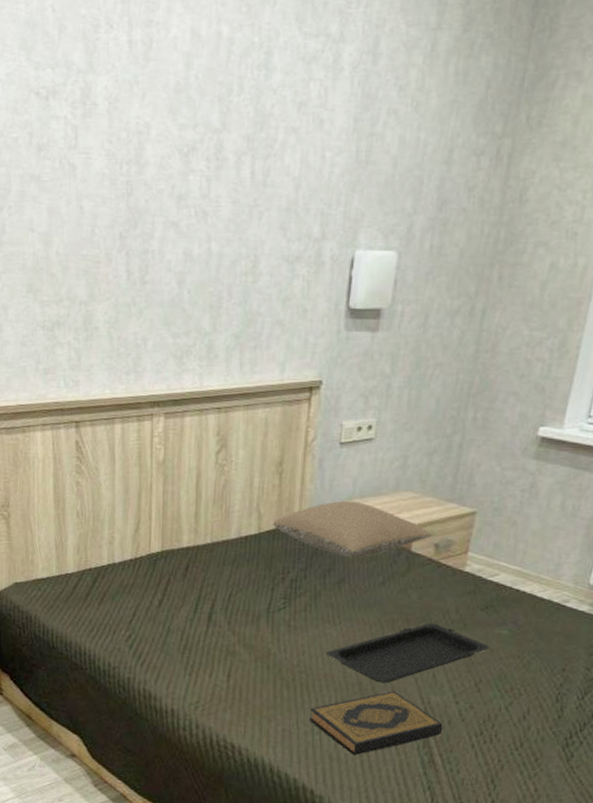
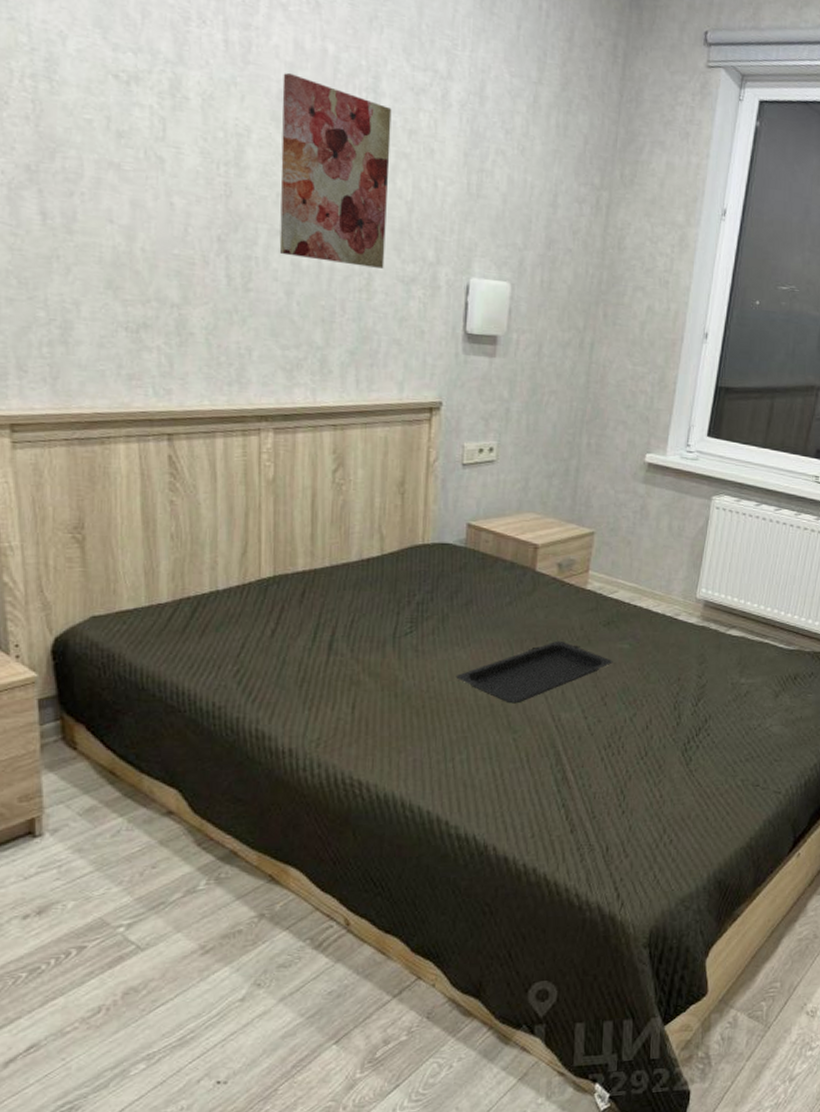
wall art: none [173,64,282,249] -> present [279,73,392,269]
pillow: present [273,500,432,557] -> none [396,521,555,578]
hardback book: present [308,690,443,755] -> none [440,710,574,779]

